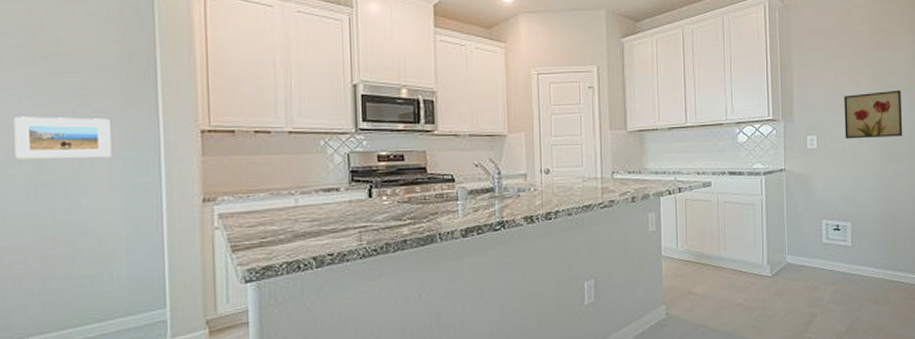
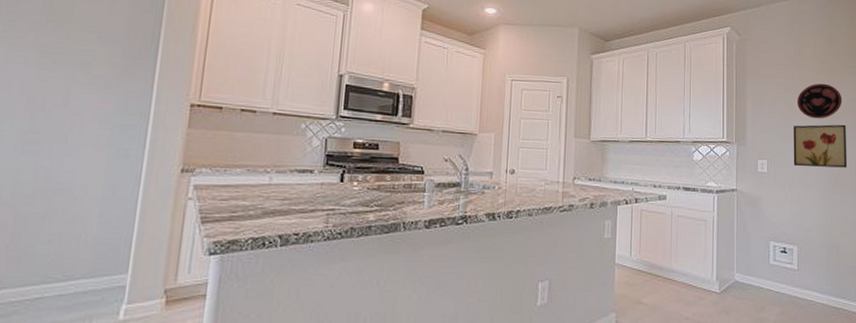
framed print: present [14,116,112,159] -> none [10,76,107,122]
plate: none [847,47,897,86] -> present [796,83,842,119]

